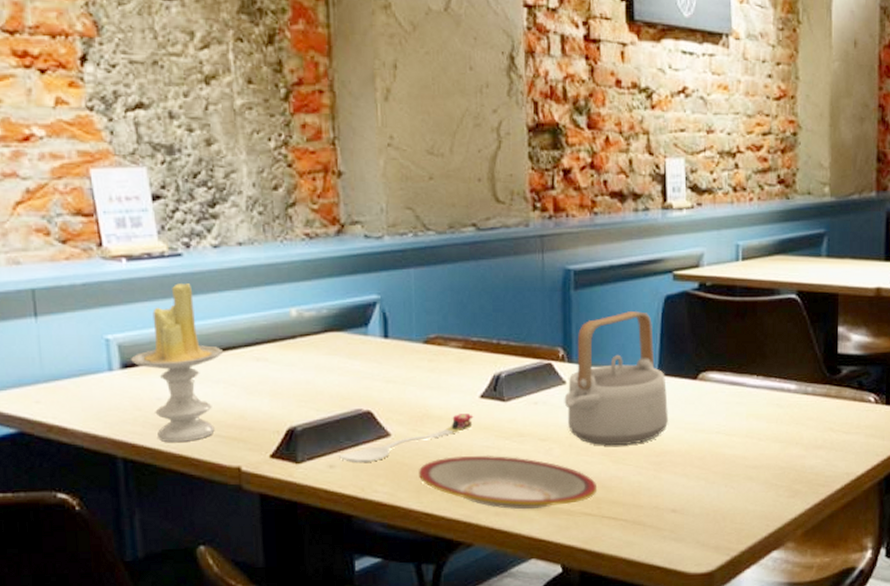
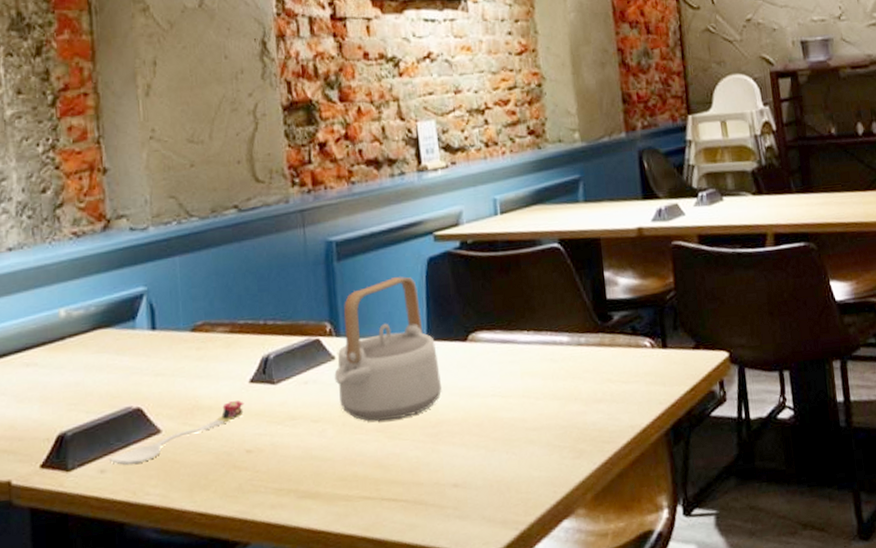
plate: present [419,455,598,510] -> none [191,442,375,501]

